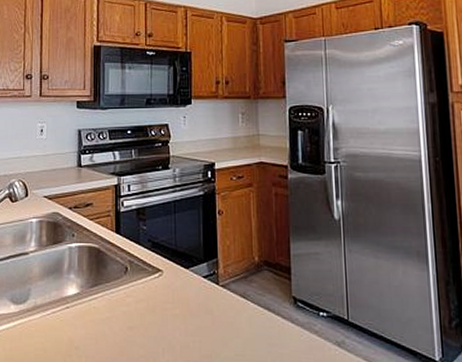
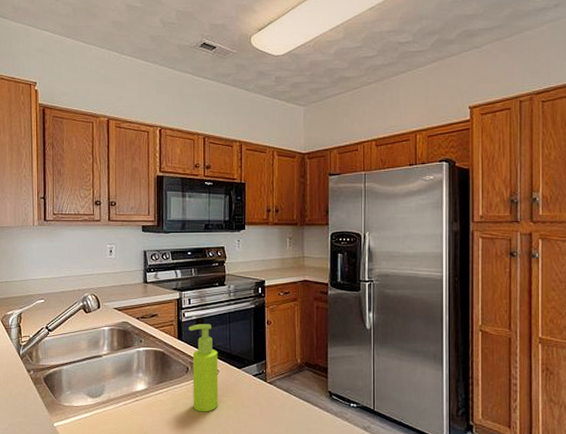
soap dispenser: none [128,214,163,323] -> present [189,324,219,412]

